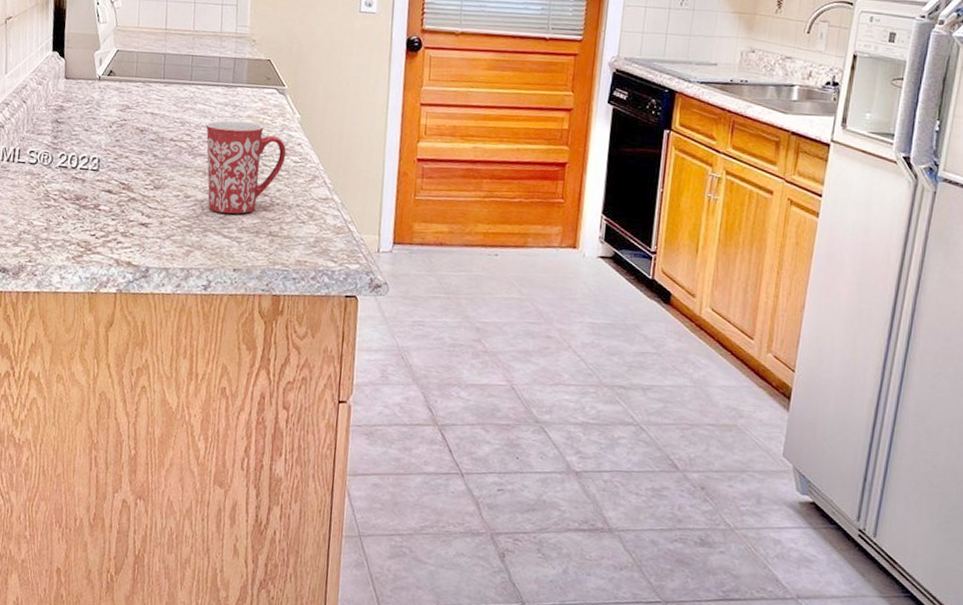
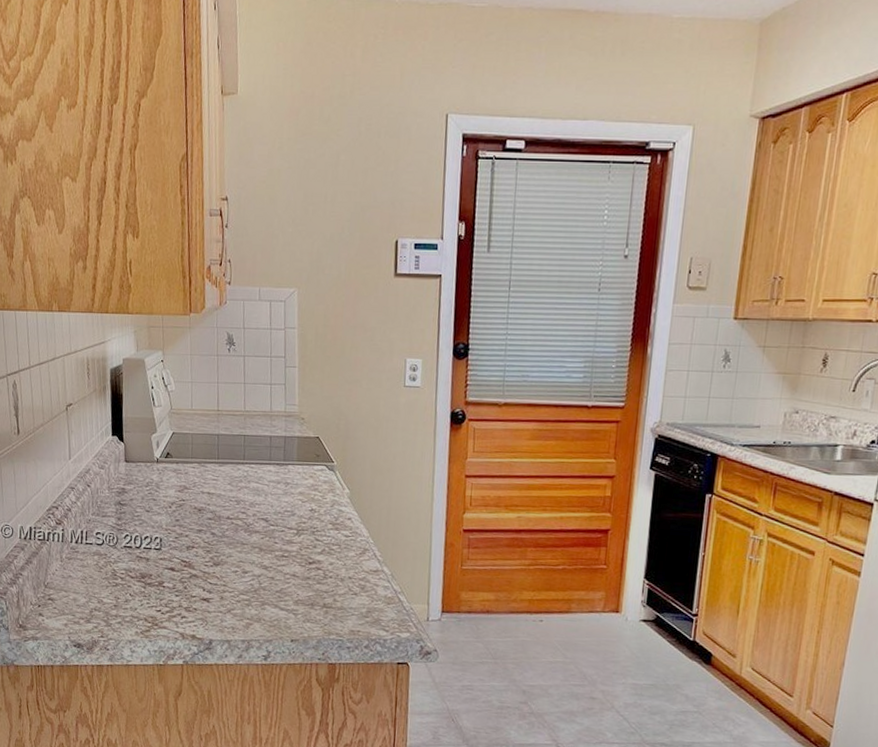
mug: present [205,120,287,214] -> none [259,497,337,588]

